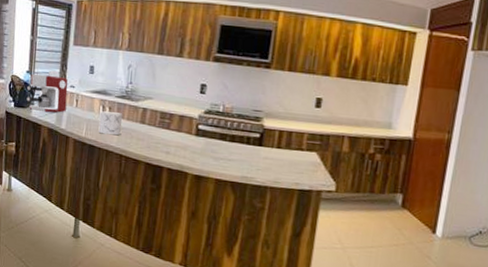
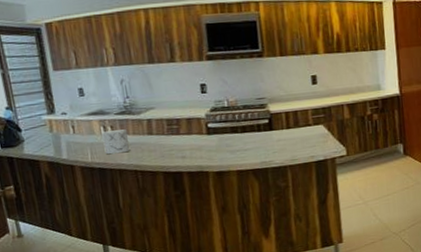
coffee maker: present [26,70,68,113] -> none [11,100,64,148]

